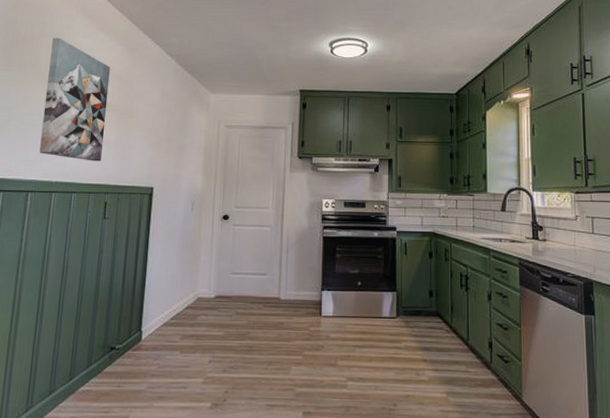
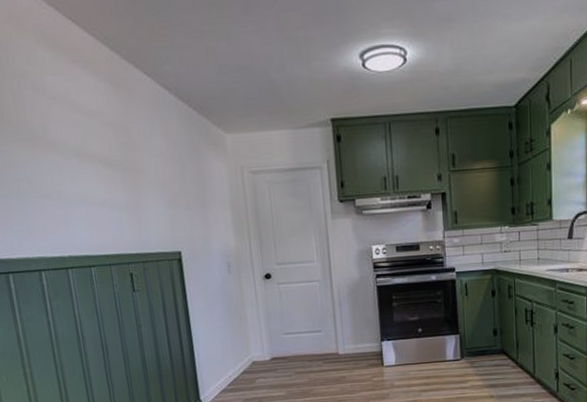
wall art: present [39,38,111,162] -> none [15,78,114,229]

